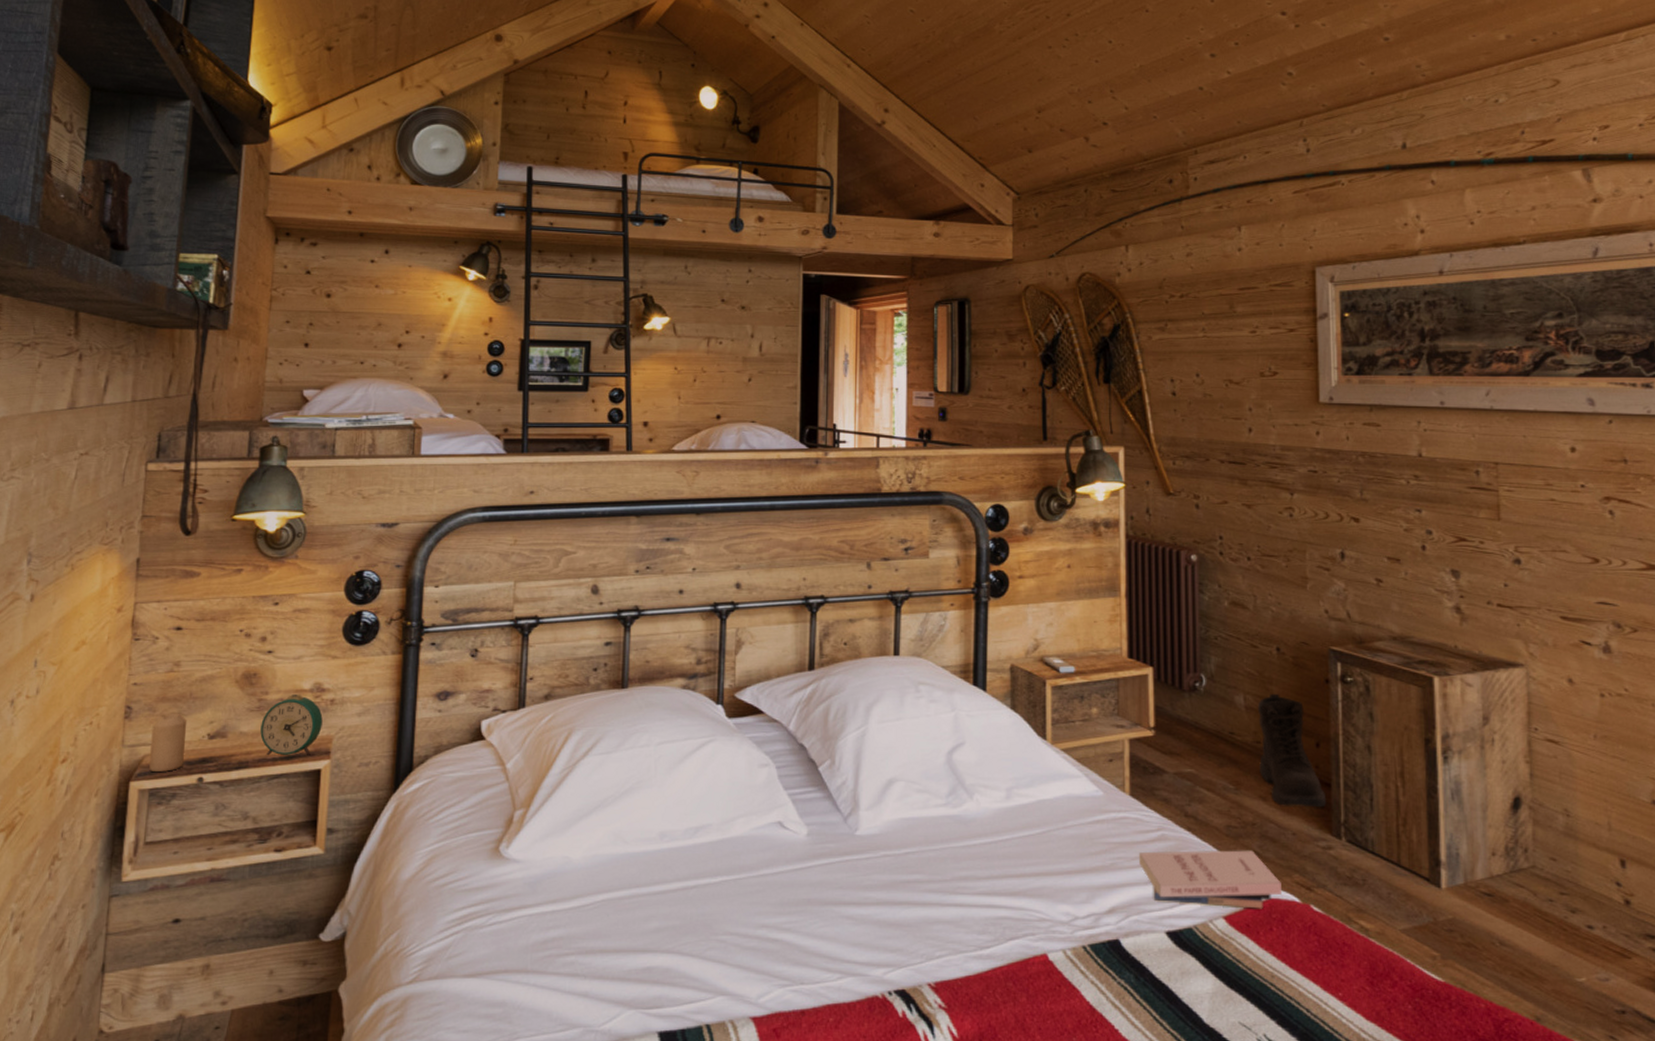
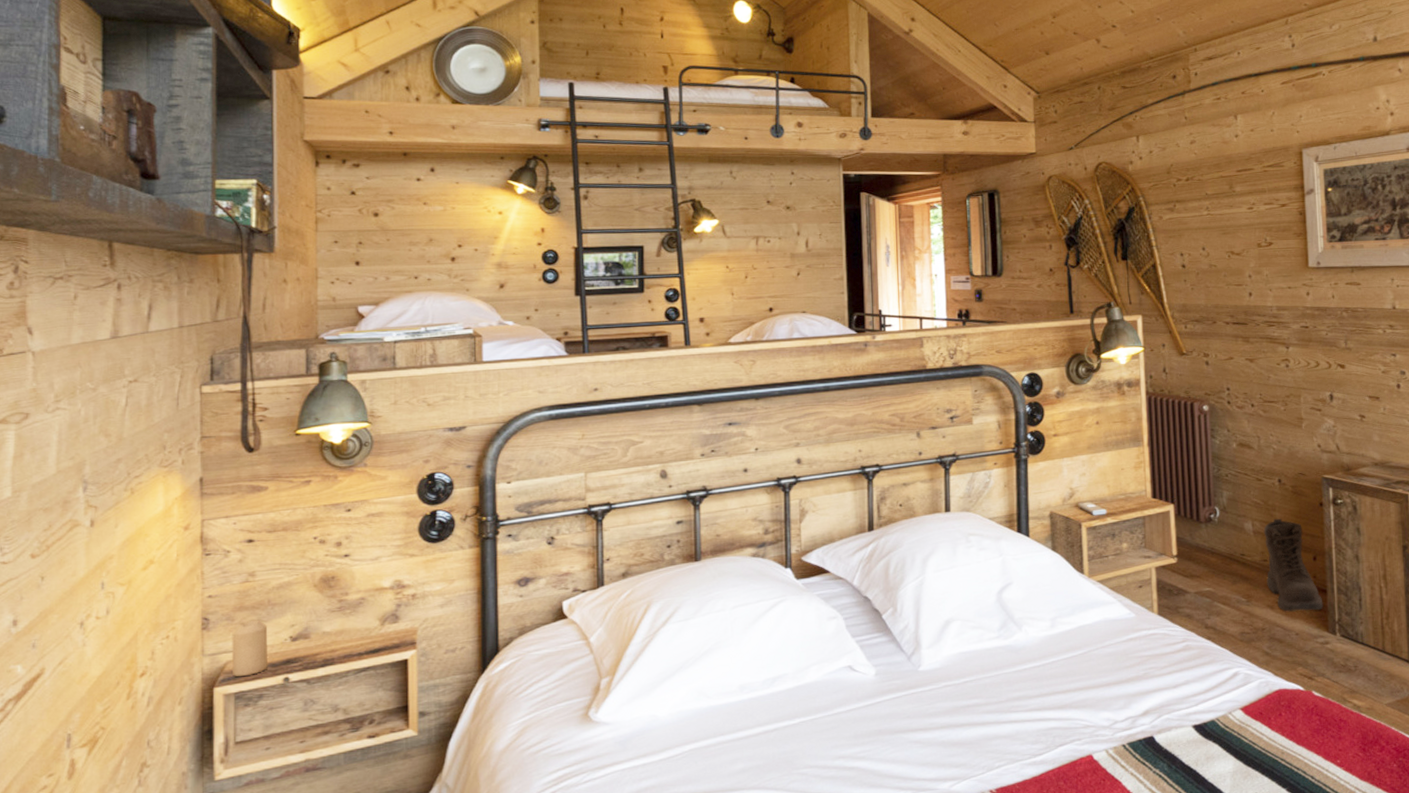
alarm clock: present [260,695,323,756] -> none [343,593,406,652]
books: present [1138,850,1282,909] -> none [1167,651,1288,701]

